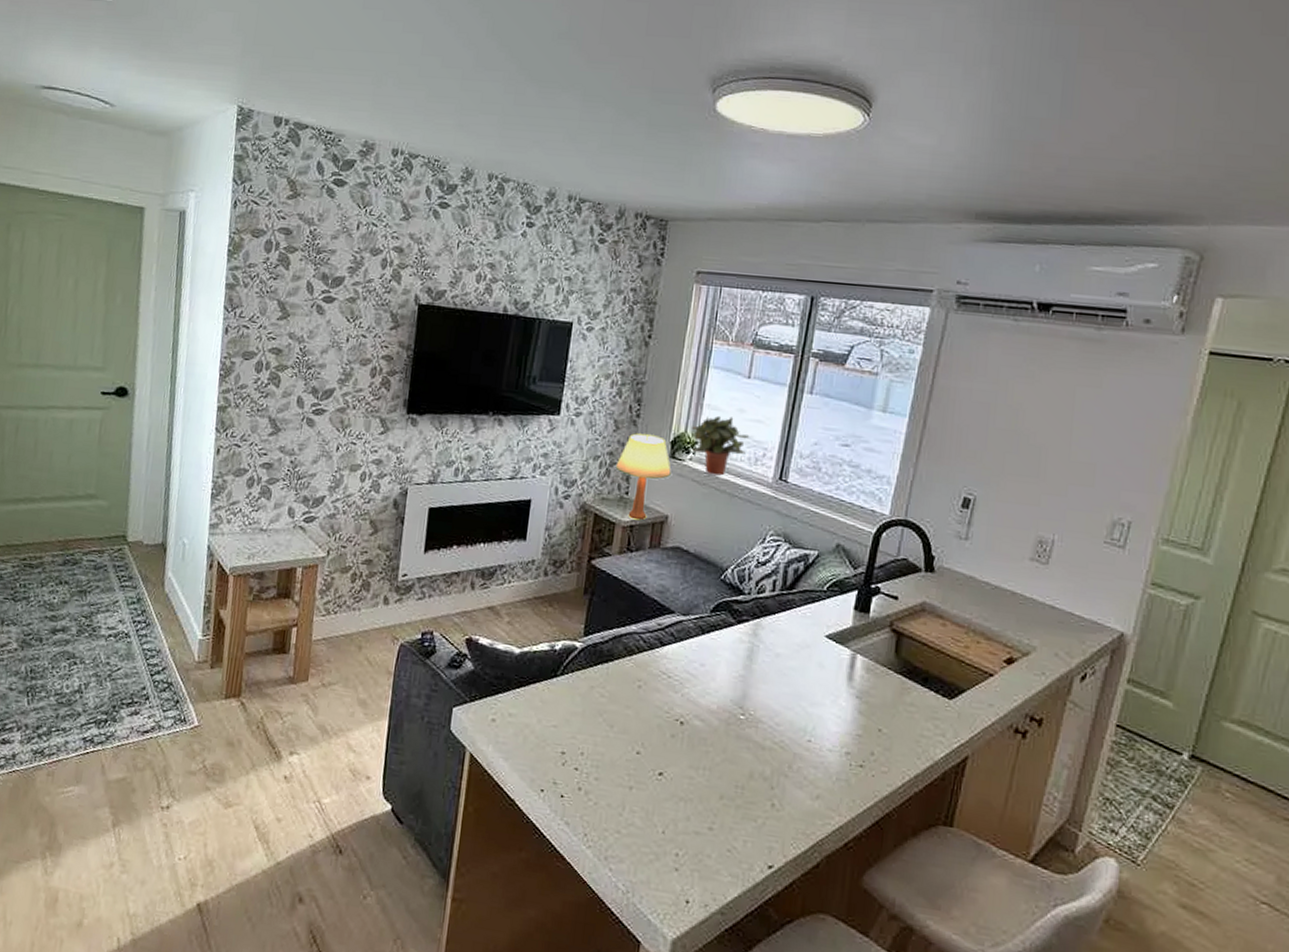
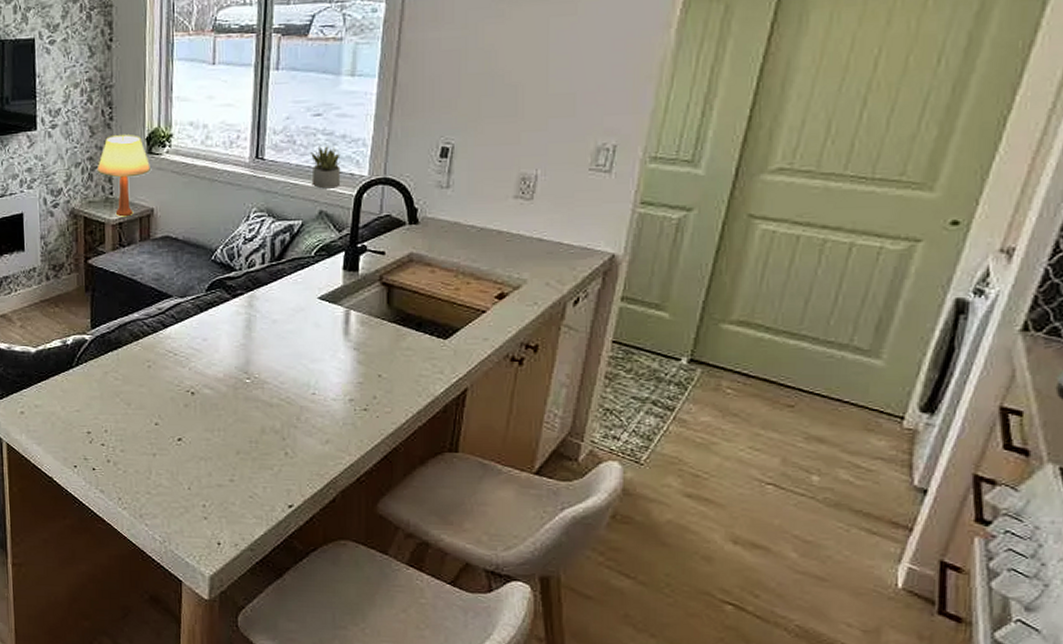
potted plant: present [692,415,750,477] -> none [165,105,222,165]
succulent plant: none [832,477,865,523] -> present [311,146,342,189]

